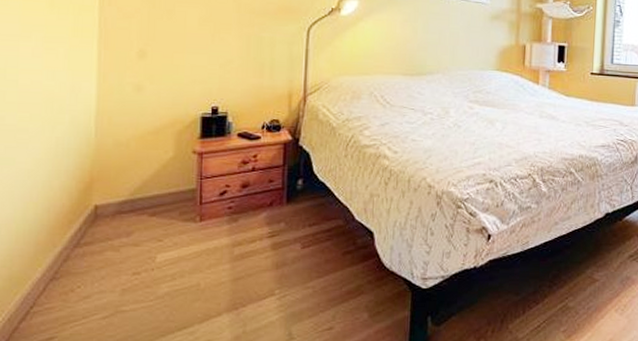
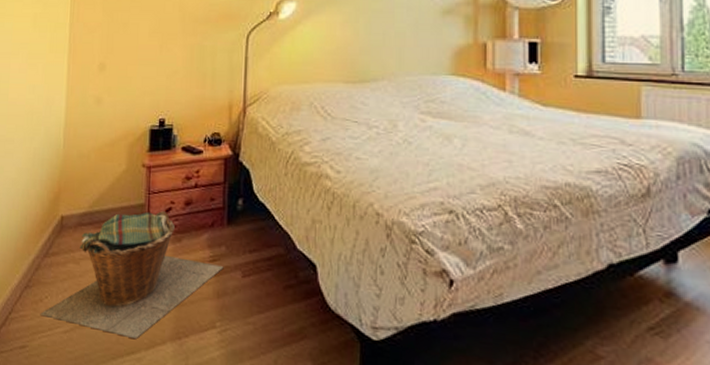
laundry basket: none [72,195,283,314] -> present [41,211,224,338]

